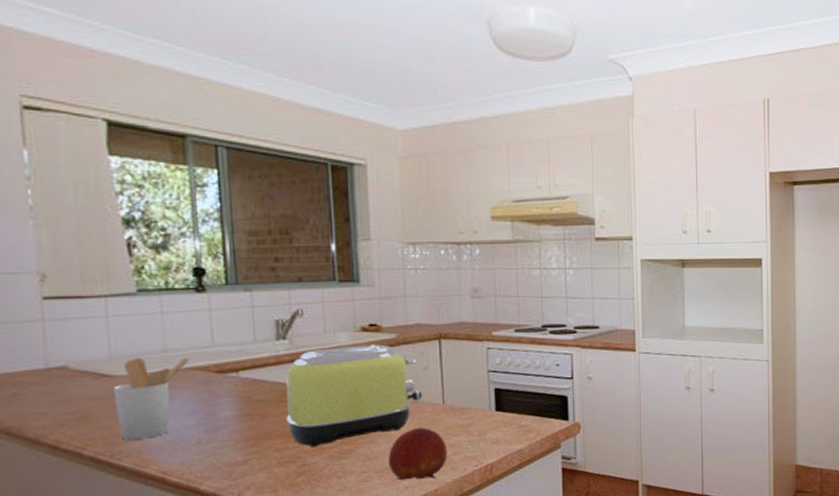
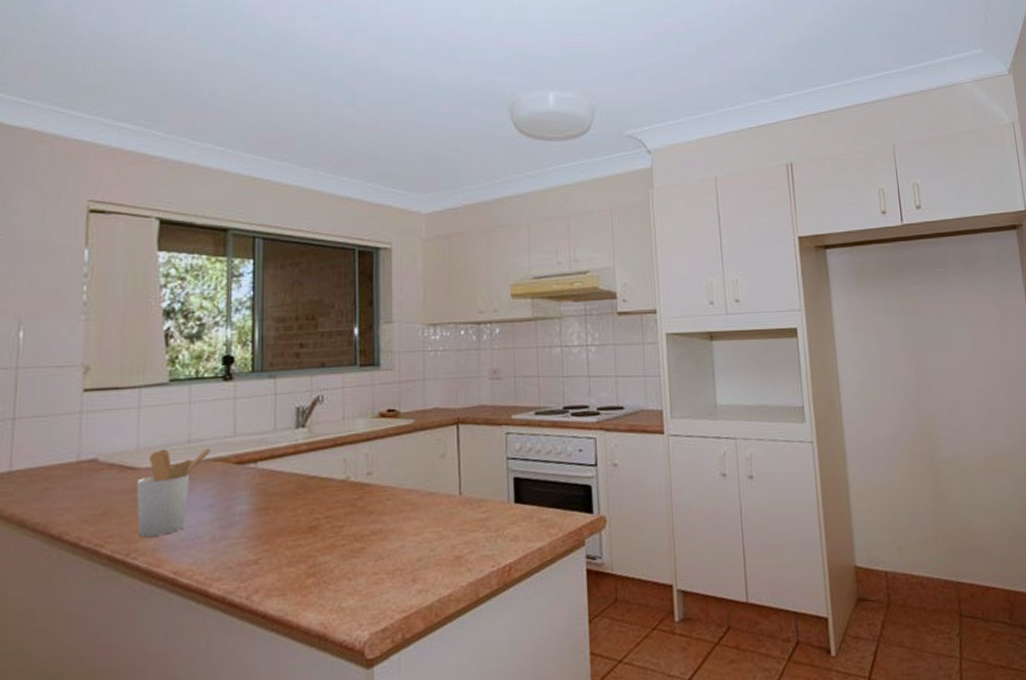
toaster: present [286,344,423,447] -> none [301,431,439,545]
fruit: present [388,427,448,481] -> none [400,522,463,584]

